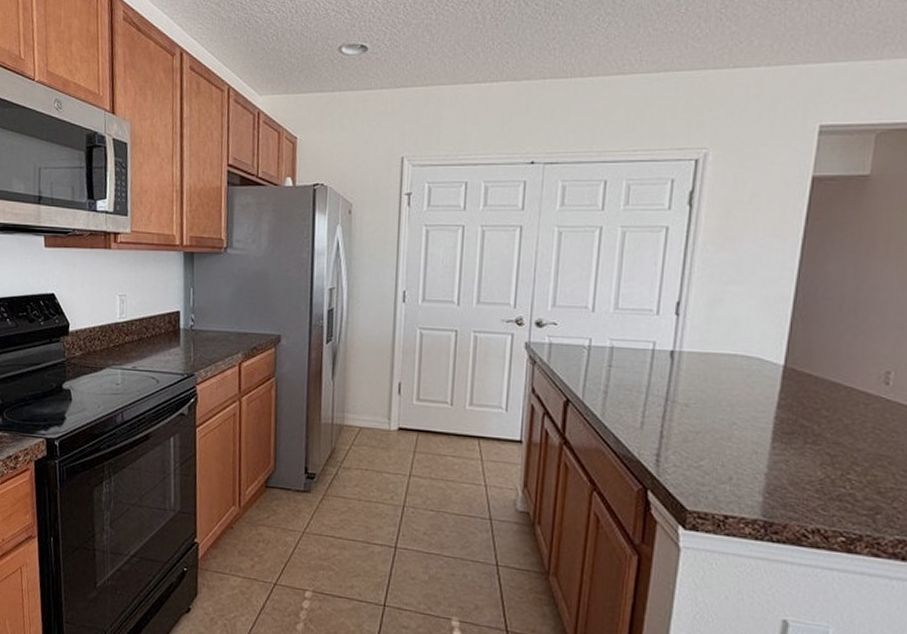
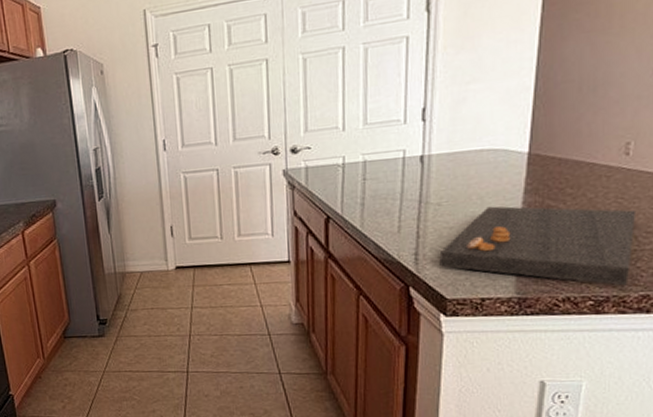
cutting board: none [682,416,895,526] -> present [439,206,637,286]

